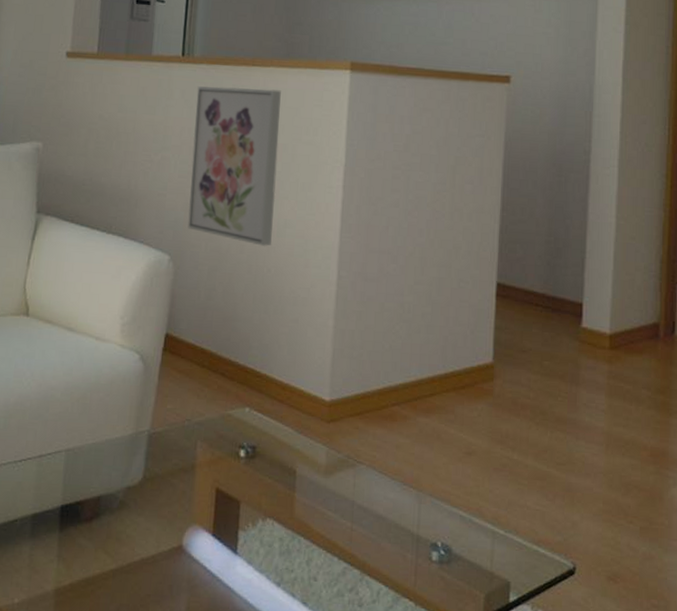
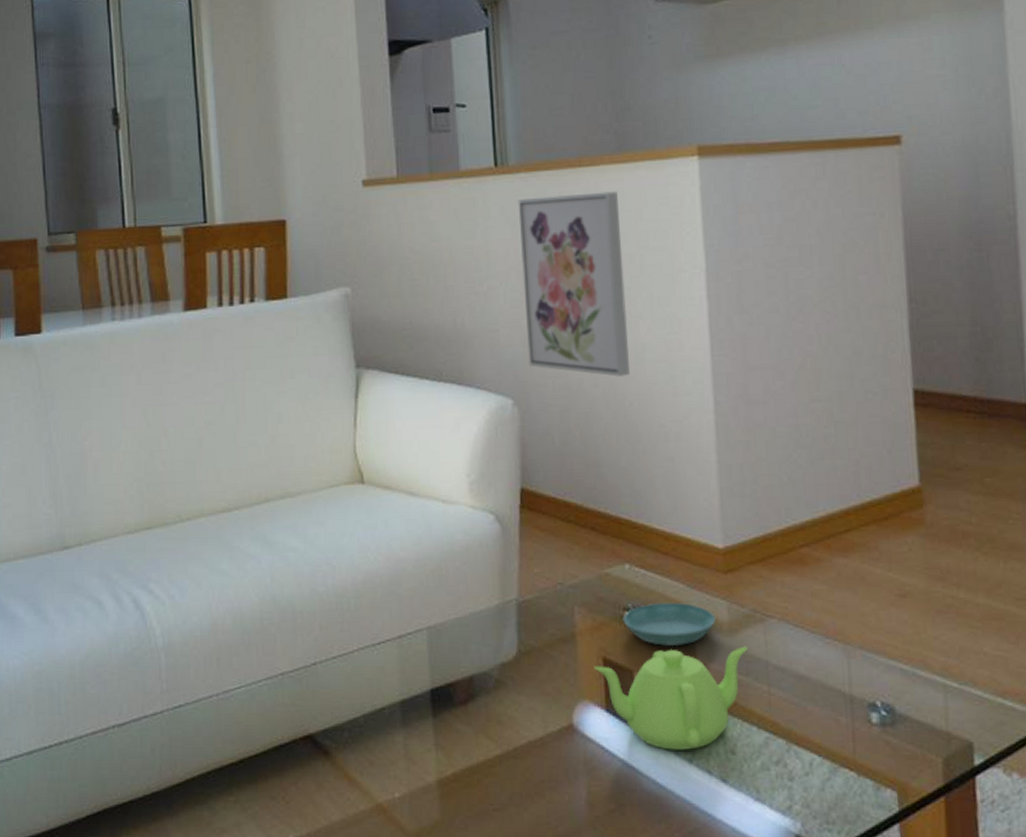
teapot: none [207,484,339,575] -> present [594,646,749,750]
saucer: none [237,443,316,483] -> present [622,602,716,647]

